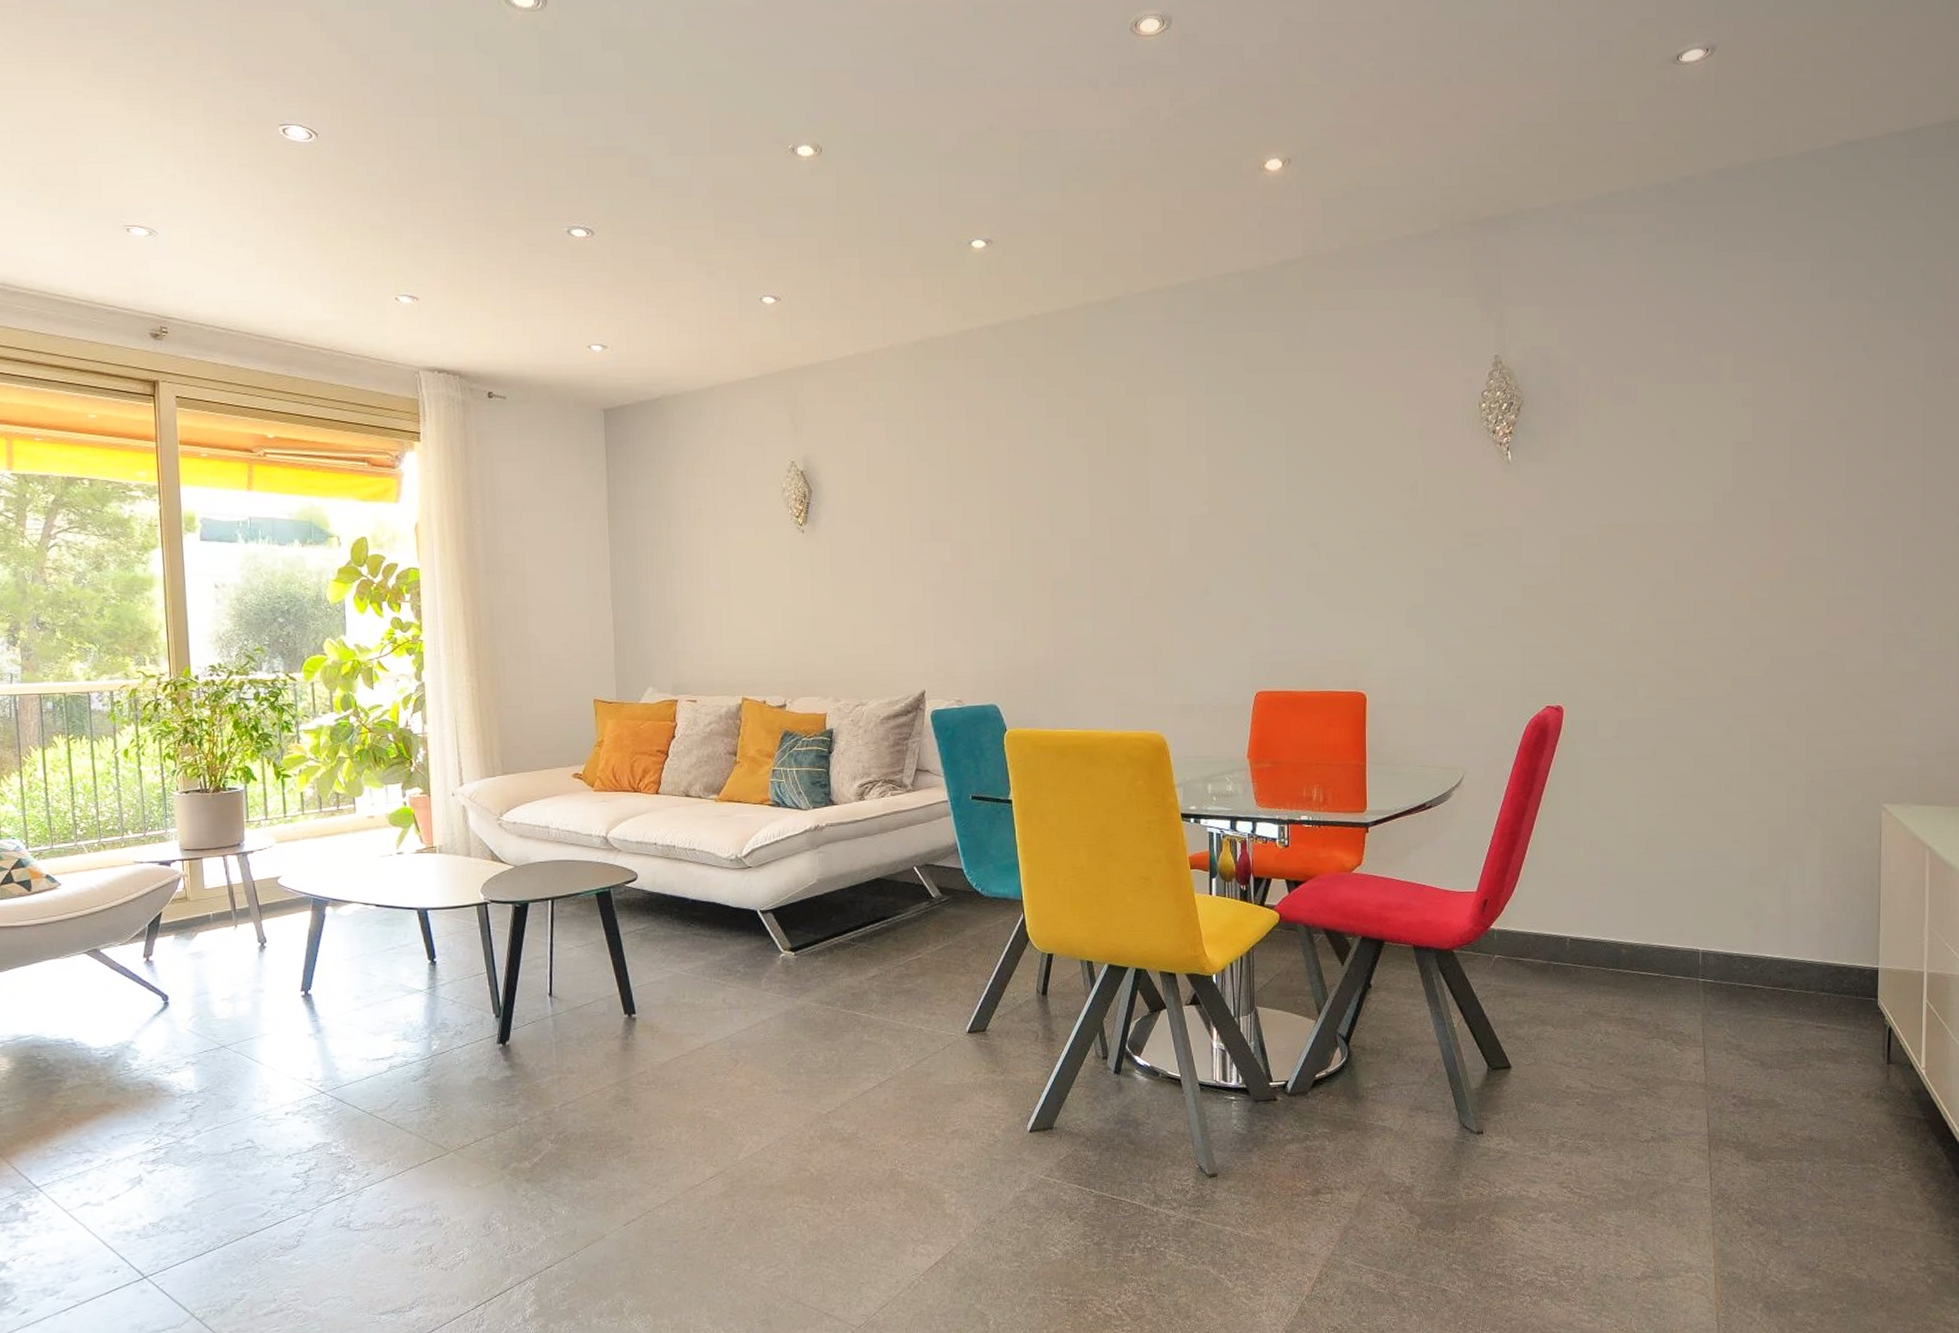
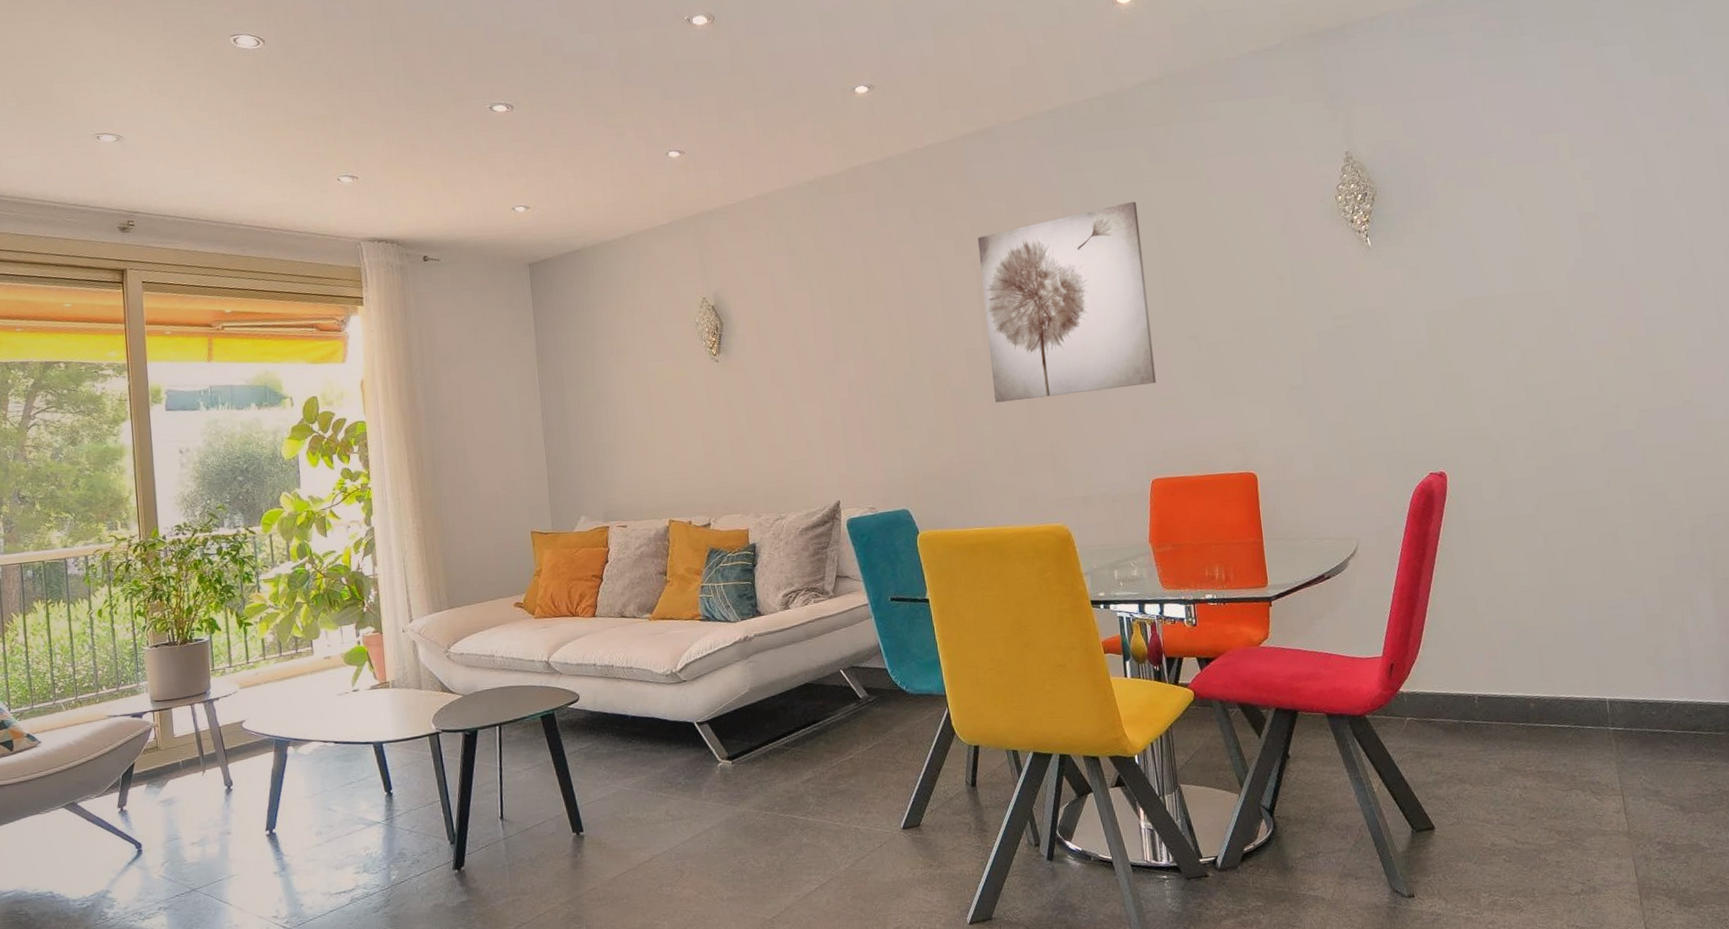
wall art: none [1092,392,1270,599] -> present [977,201,1156,403]

